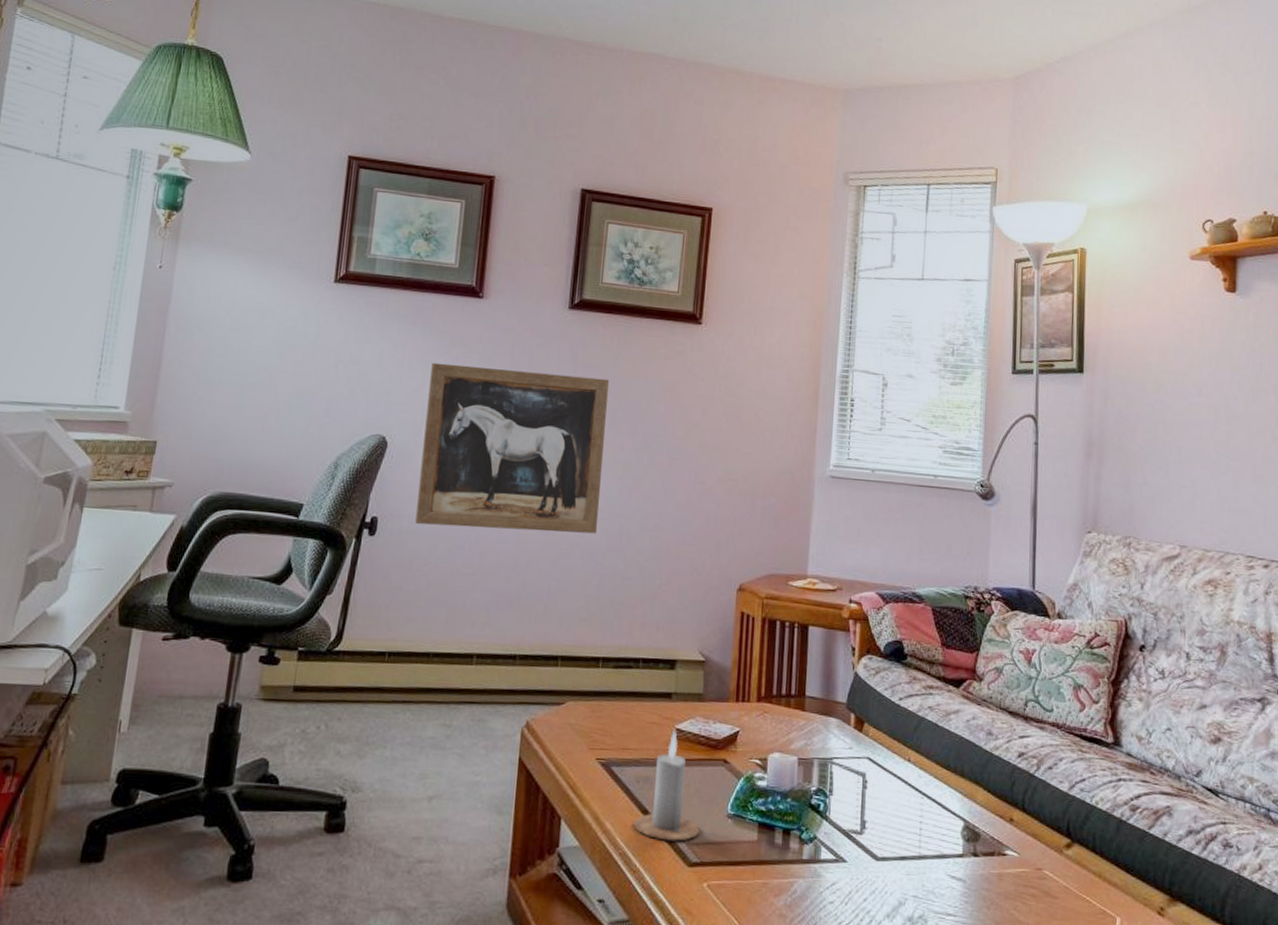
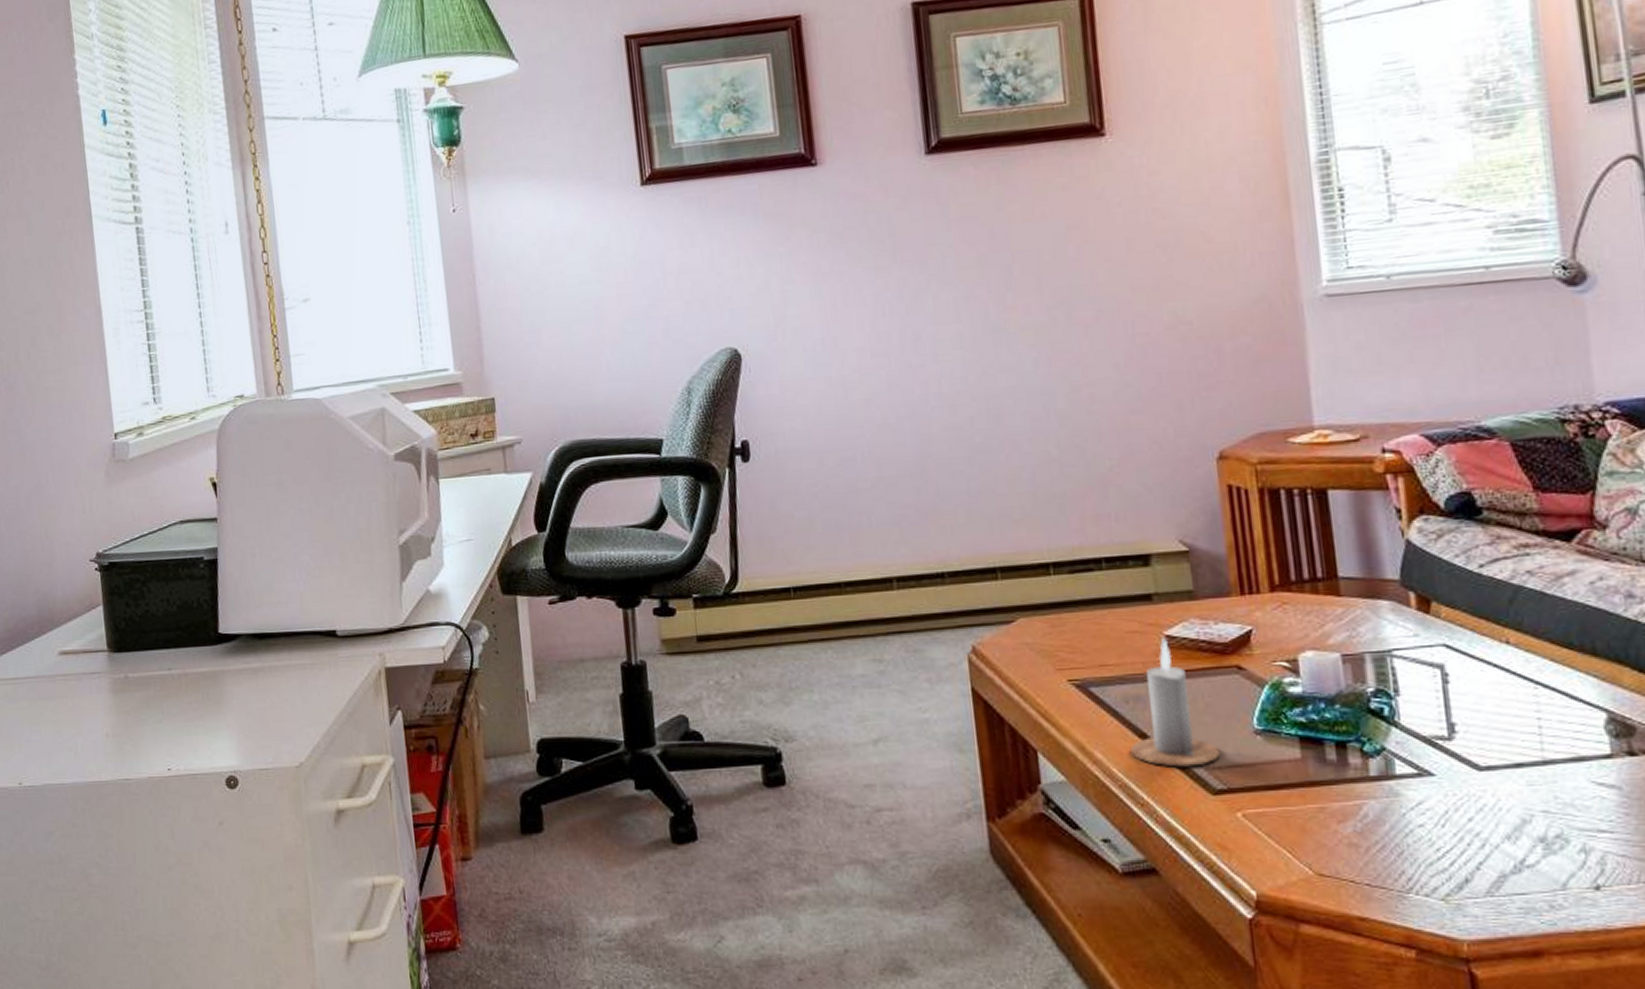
wall art: present [415,362,610,534] -> none [772,229,1015,441]

